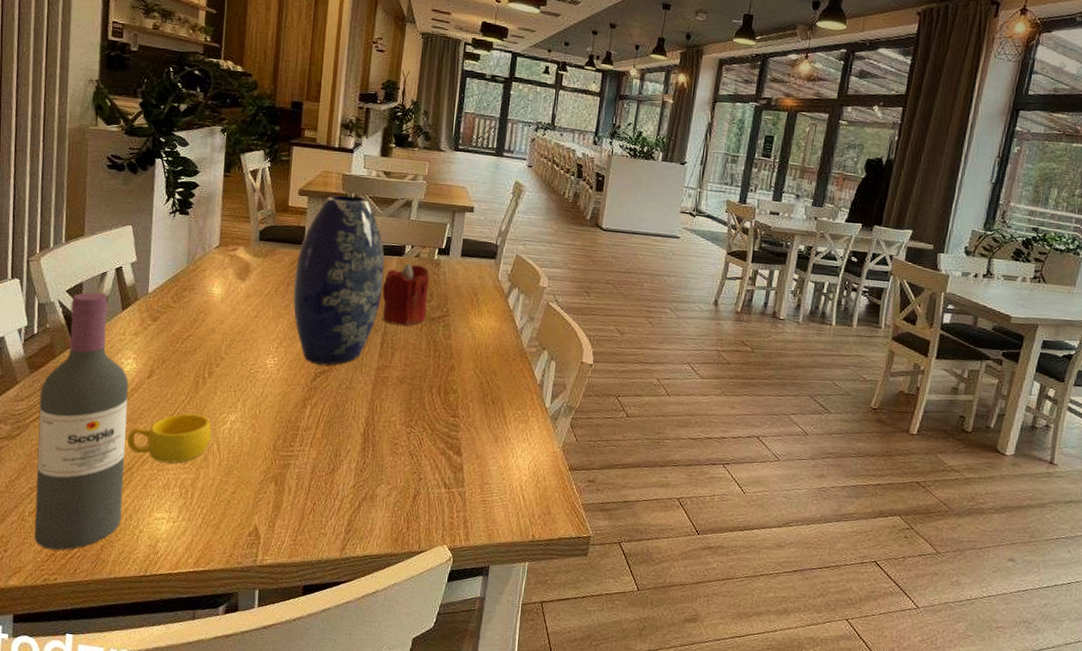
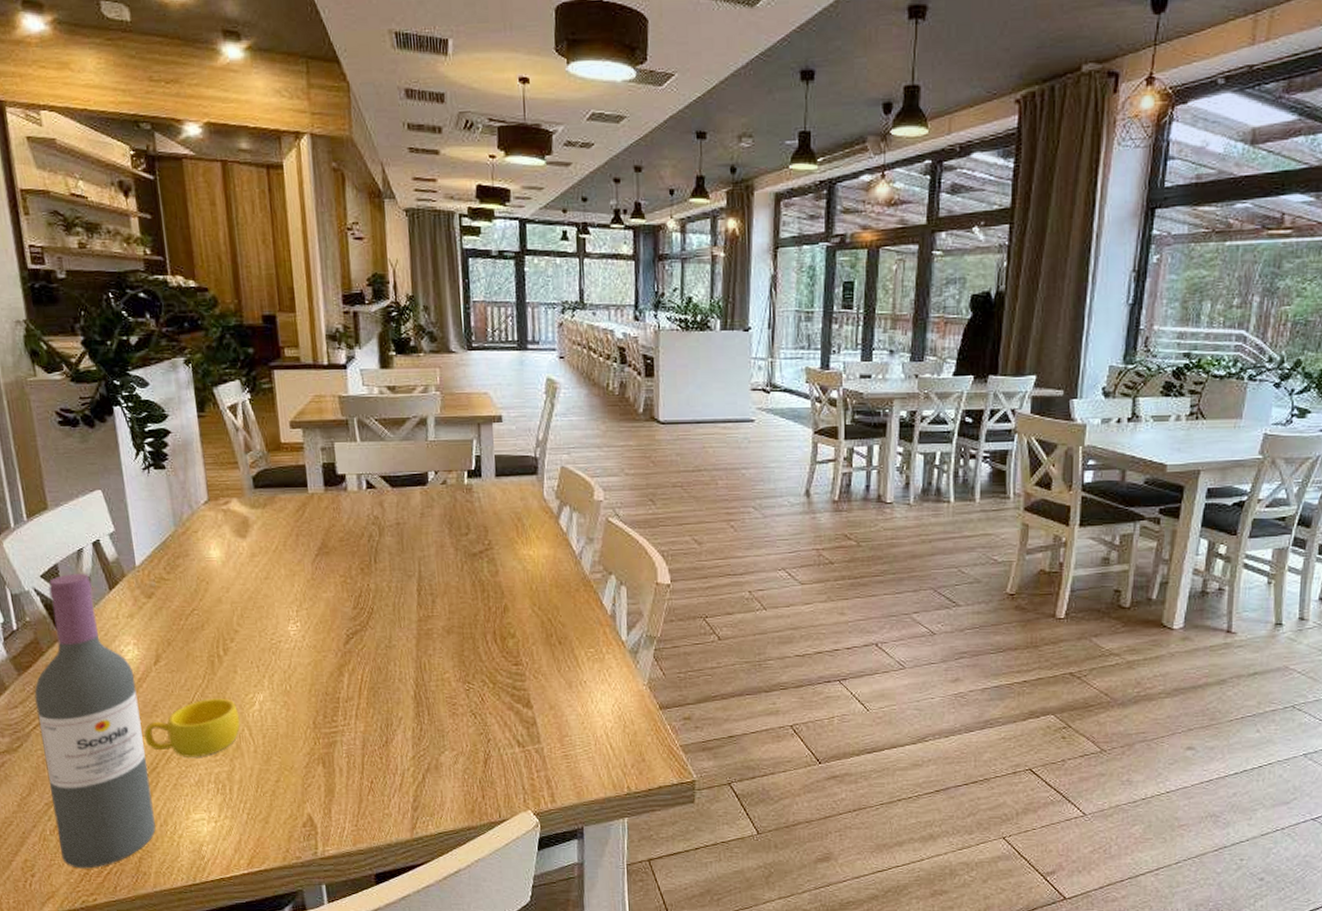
vase: present [293,195,385,365] -> none [302,421,410,624]
candle: present [382,262,429,326] -> none [408,492,465,567]

